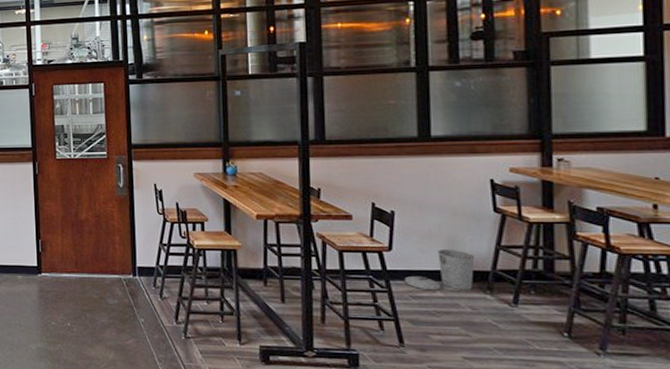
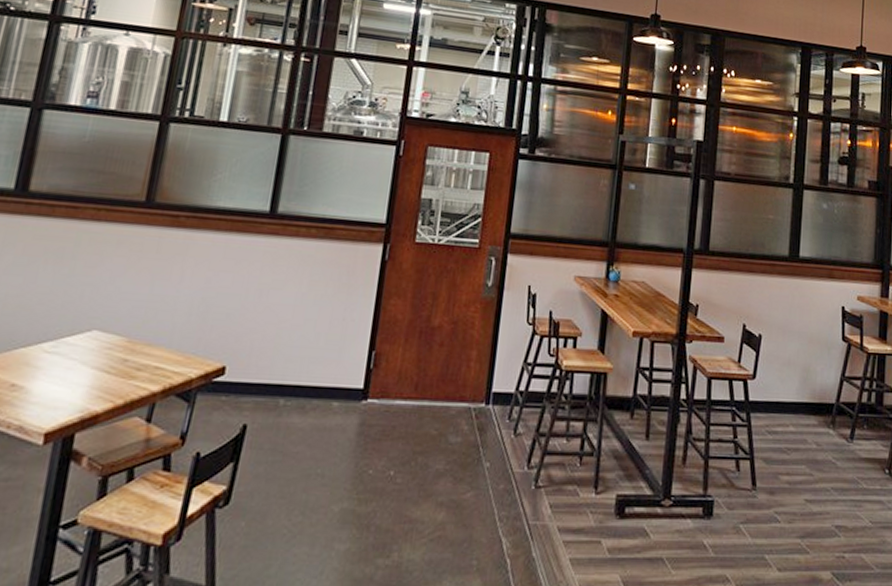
trash can: present [404,250,475,291] -> none [763,379,824,425]

